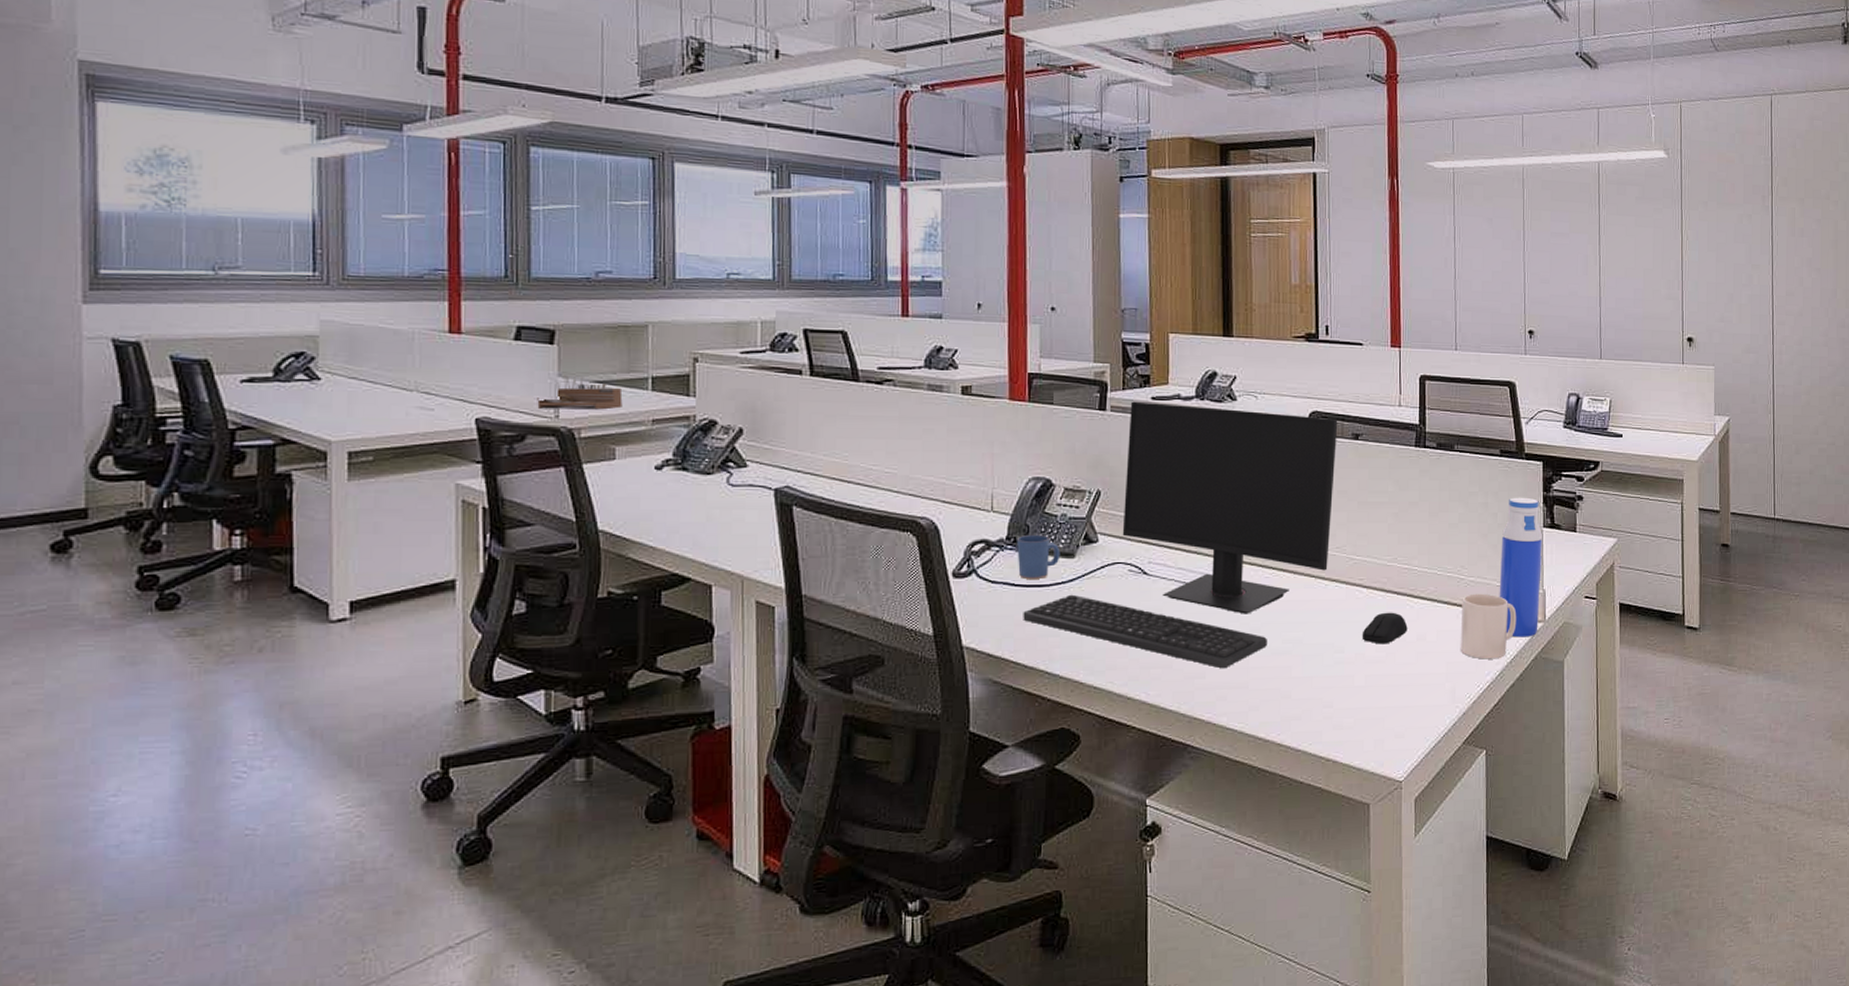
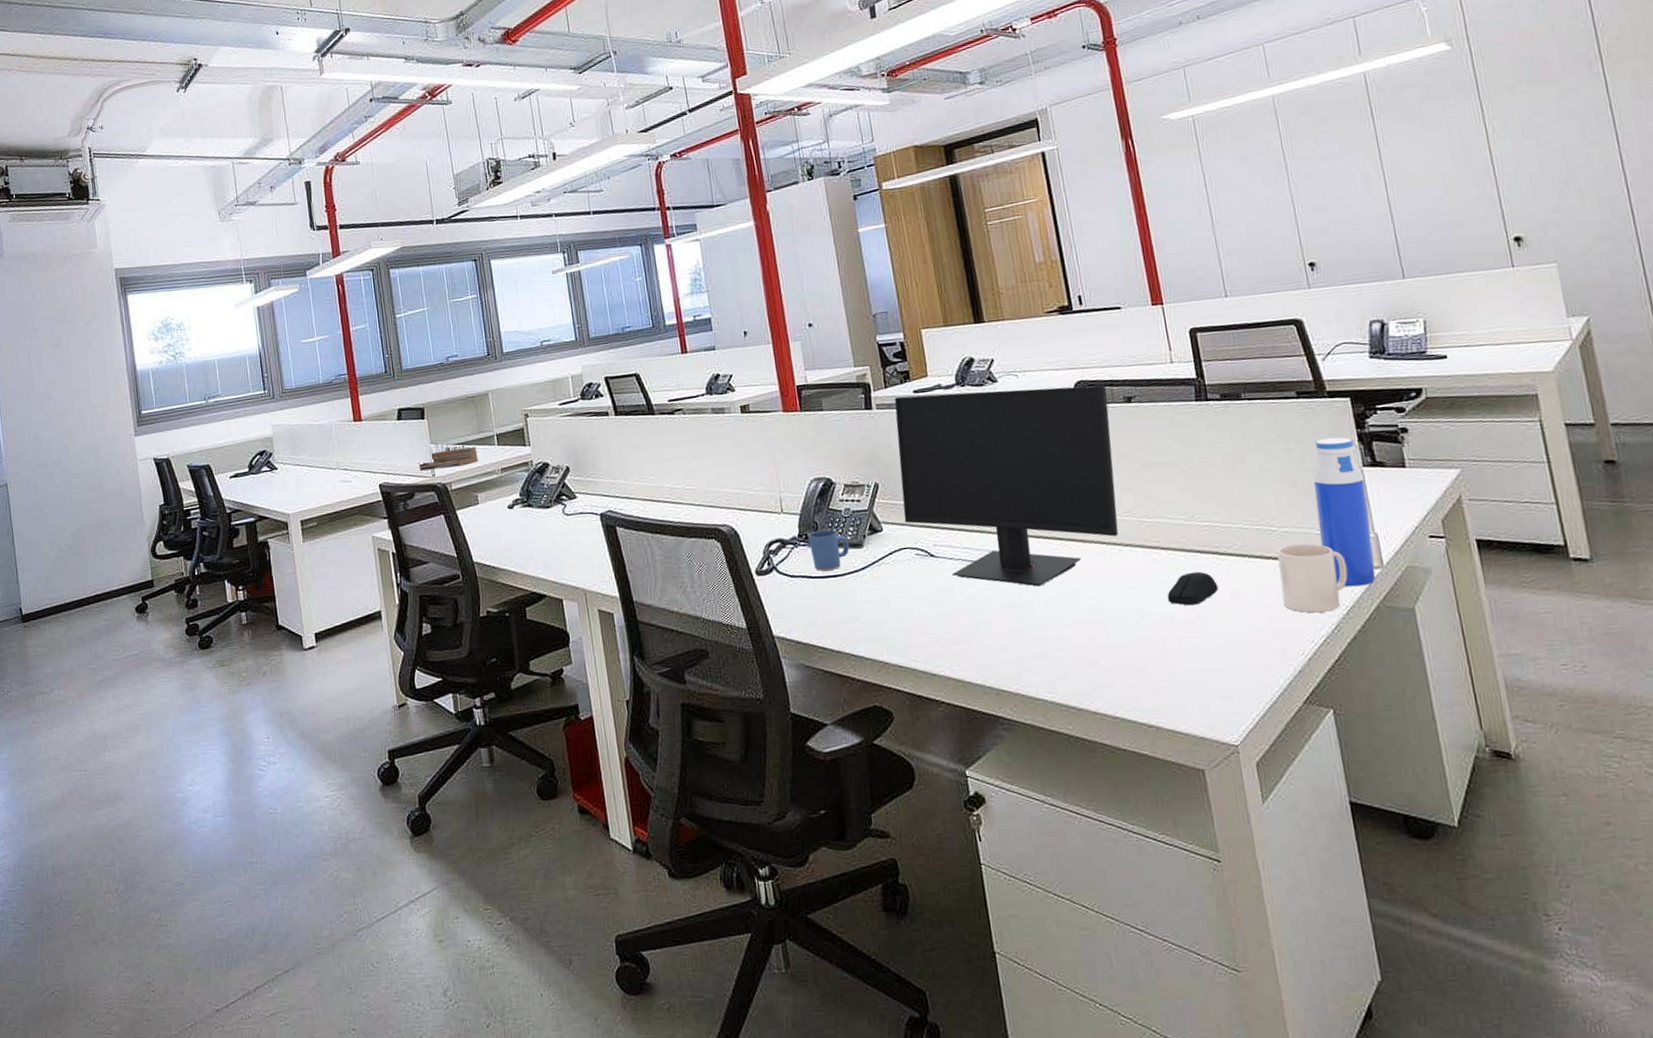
computer keyboard: present [1023,594,1267,668] -> none [823,581,1066,640]

